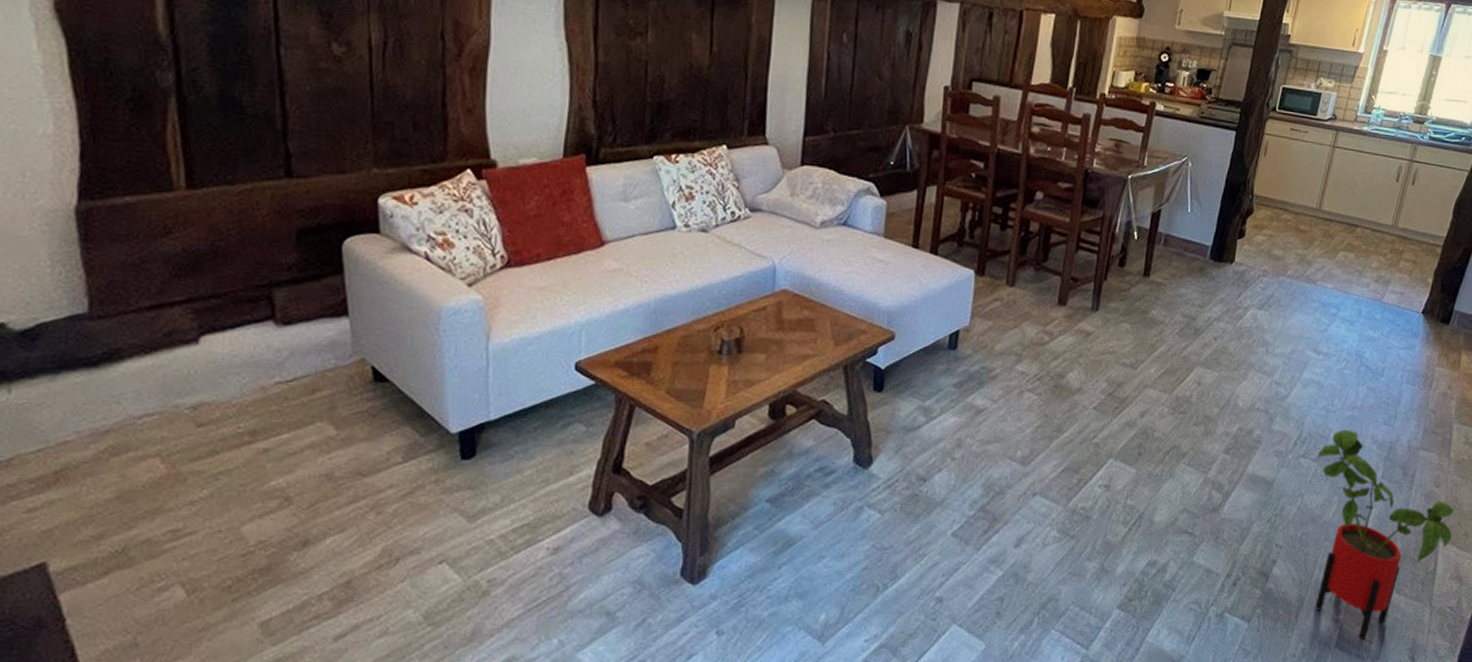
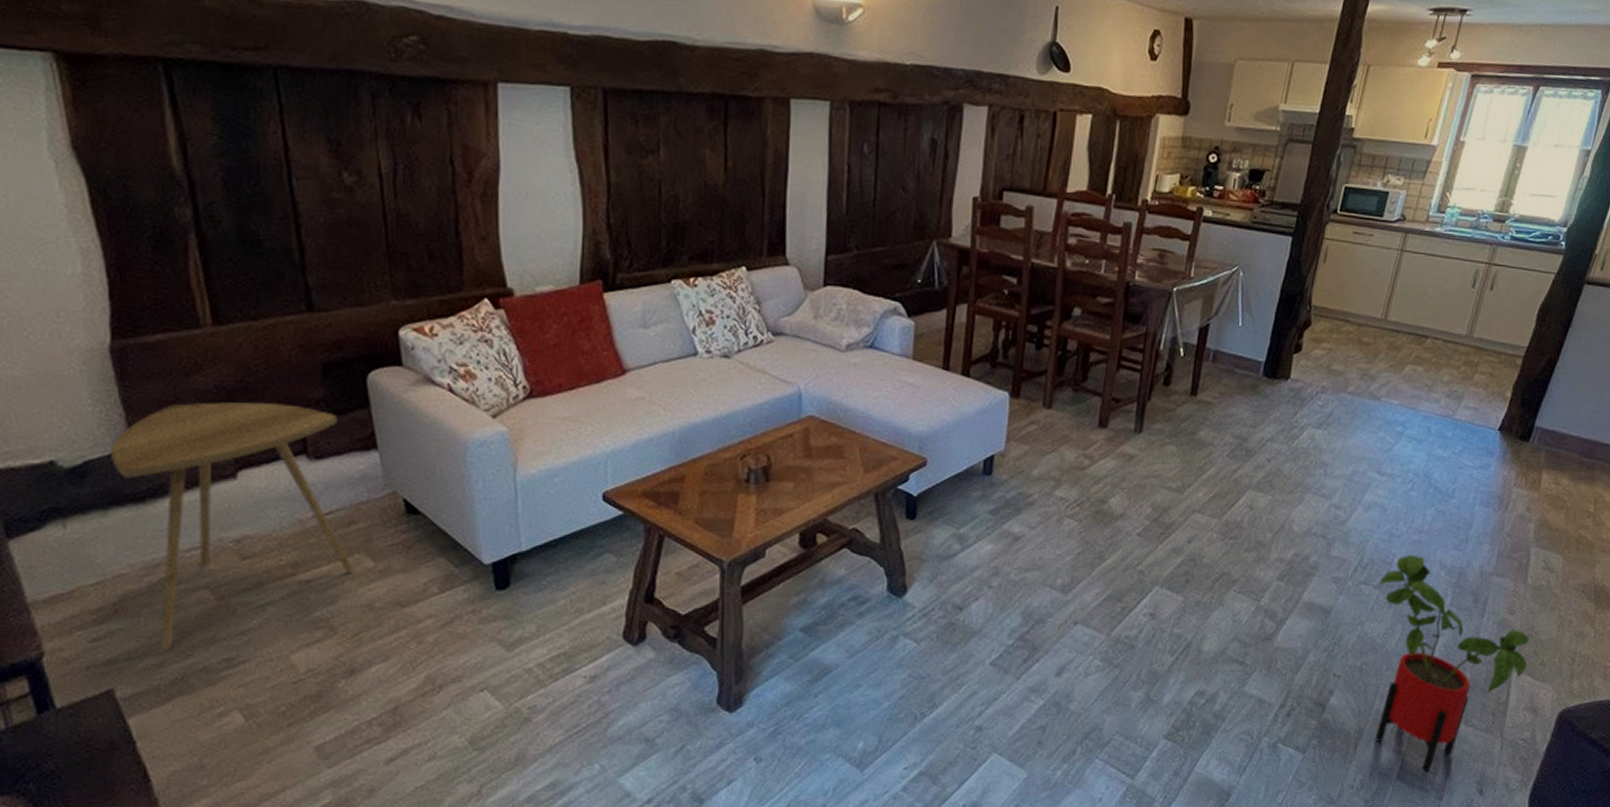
side table: none [66,266,317,521] -> present [111,402,356,650]

